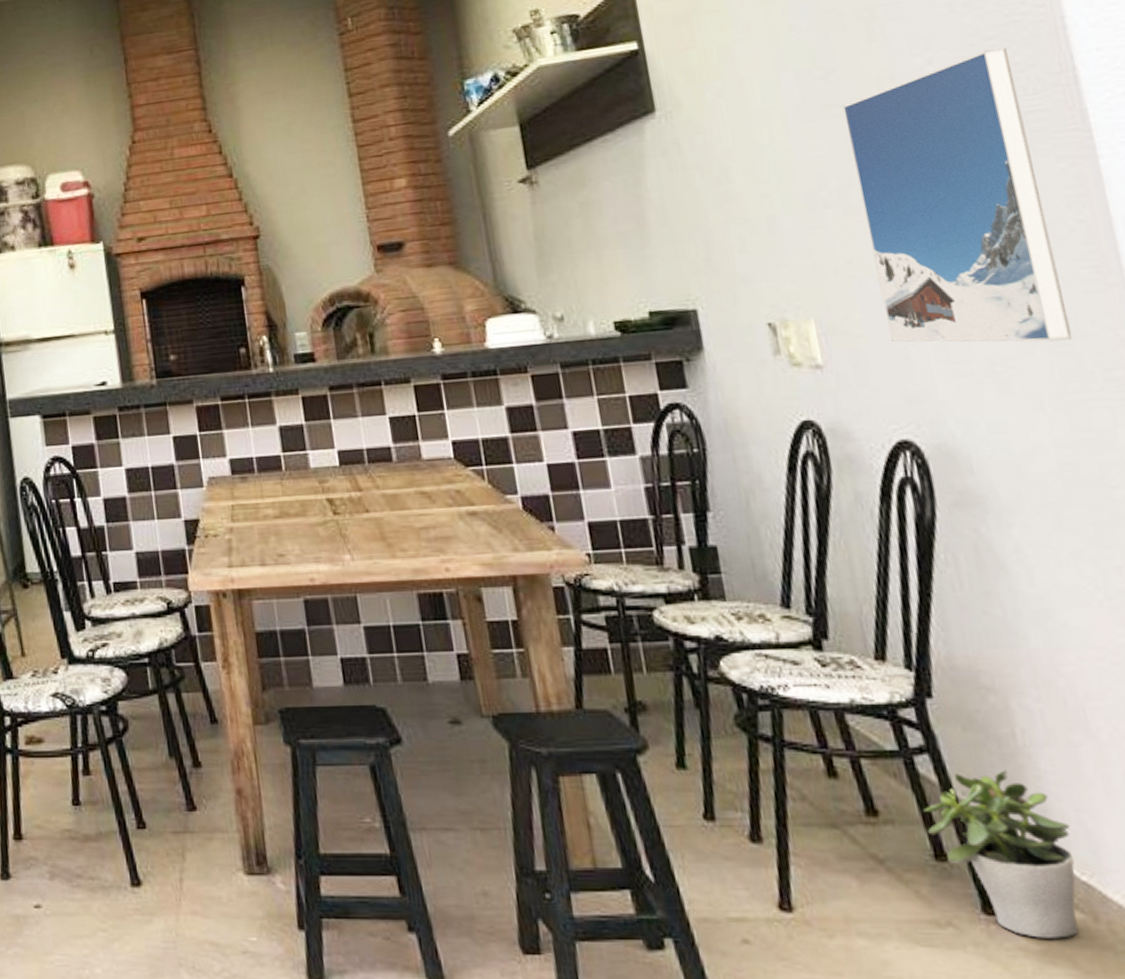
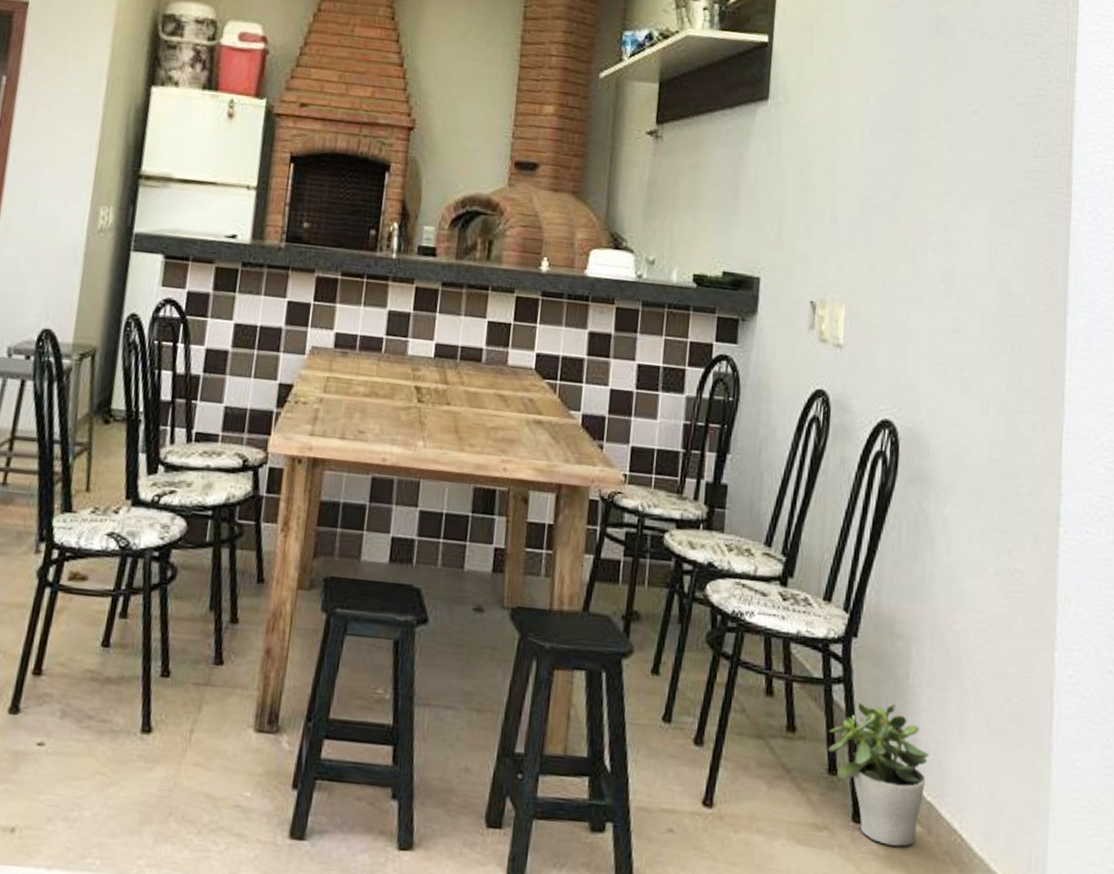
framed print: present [843,47,1073,343] -> none [896,113,1031,361]

